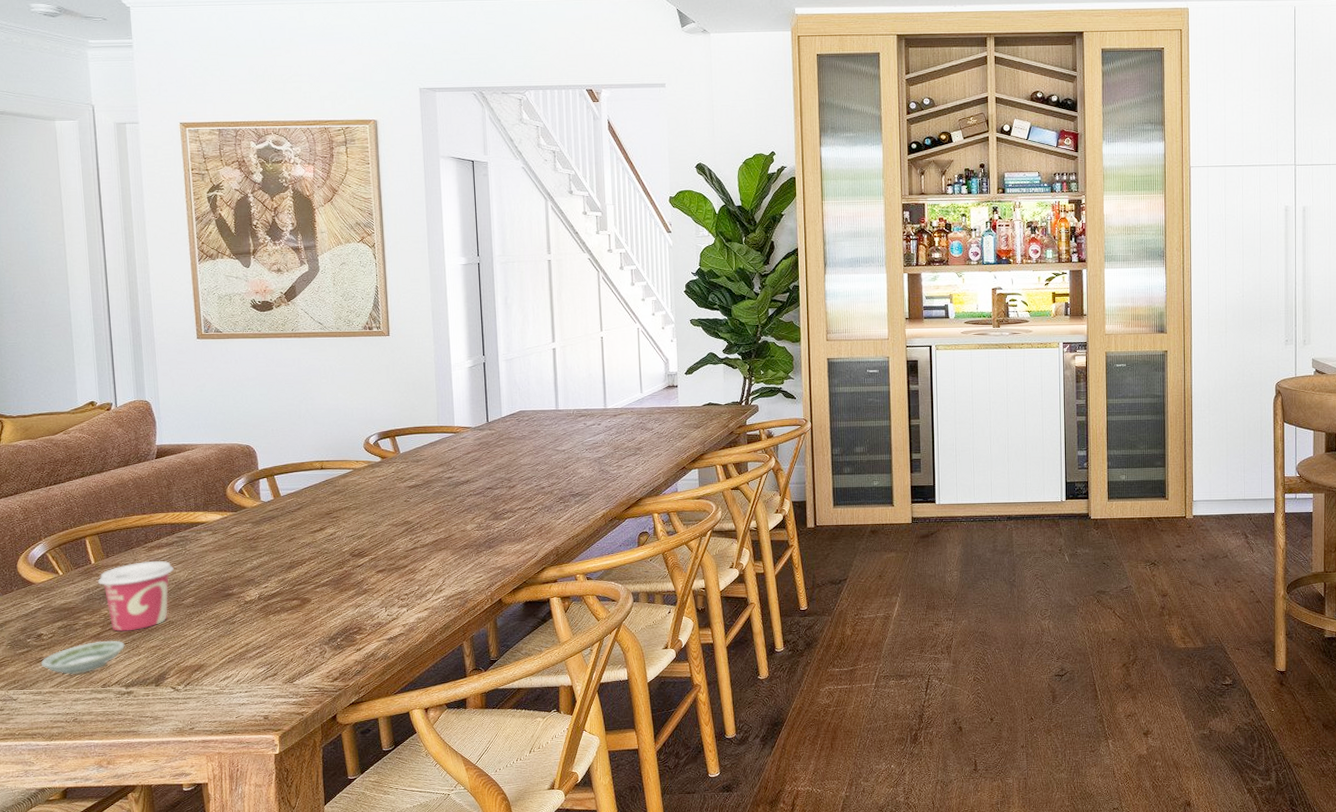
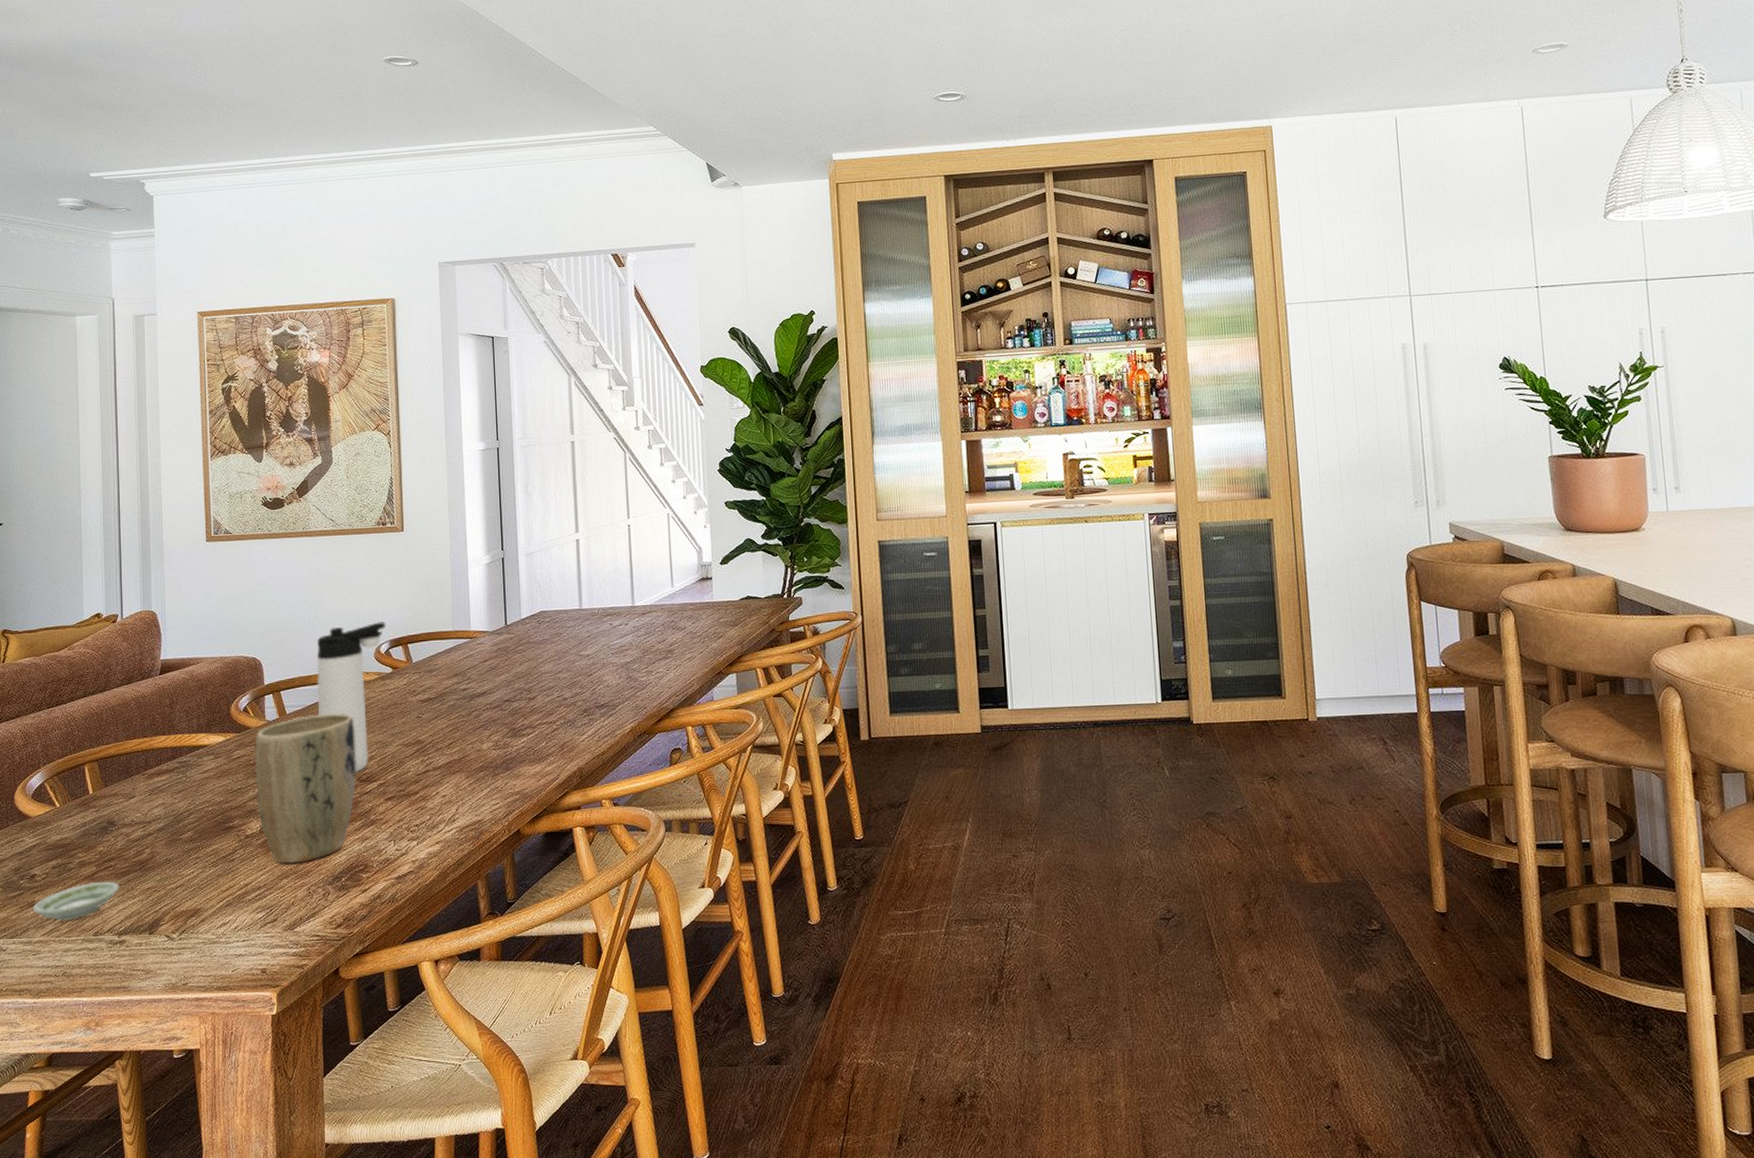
cup: present [97,560,174,632] -> none [94,789,173,871]
plant pot: none [251,496,349,626] -> present [254,713,356,864]
thermos bottle: none [307,416,375,549] -> present [316,621,386,773]

